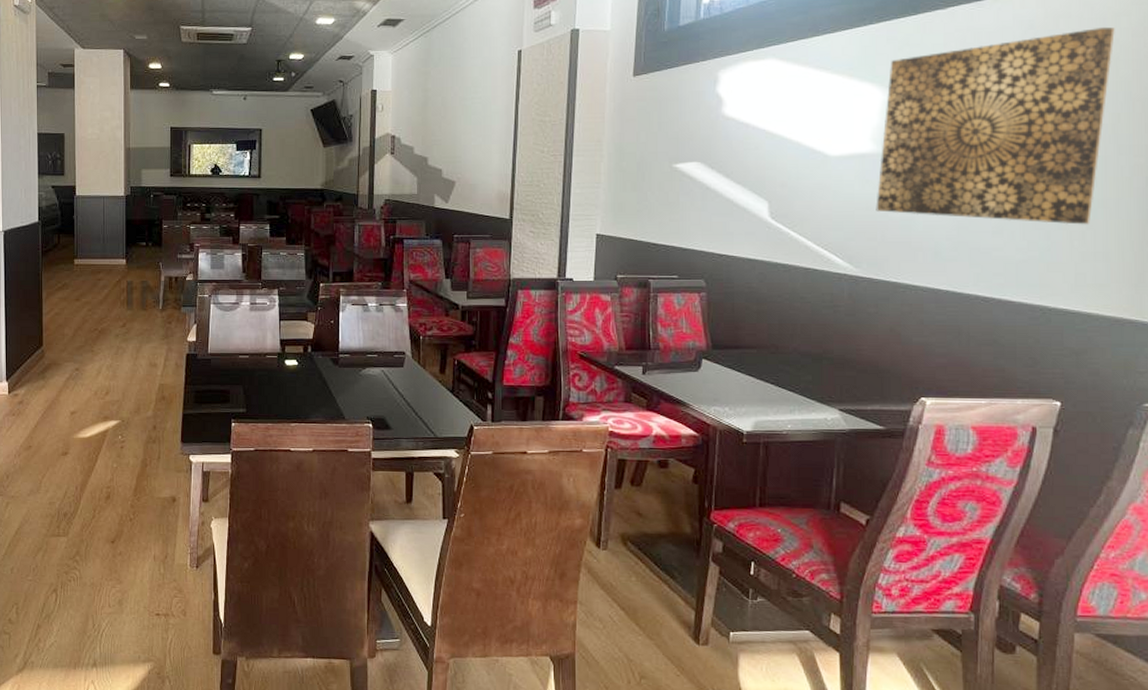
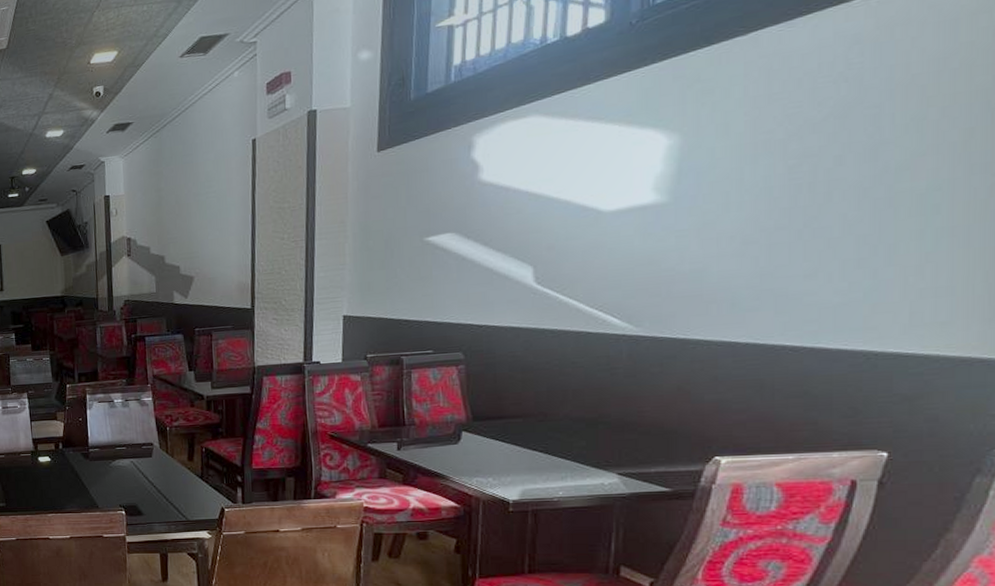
wall art: present [876,26,1115,225] -> none [660,28,970,266]

